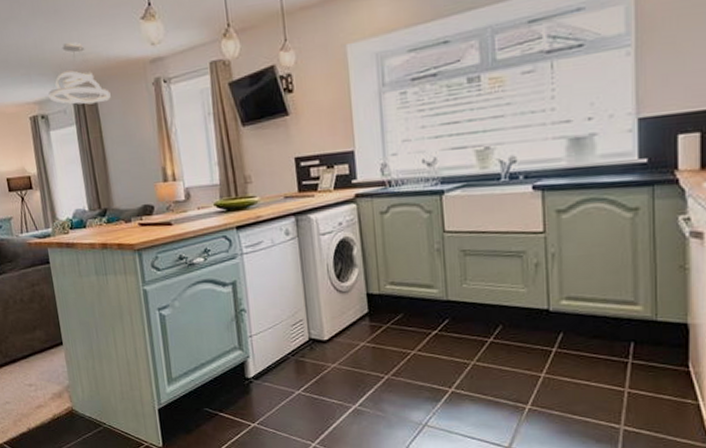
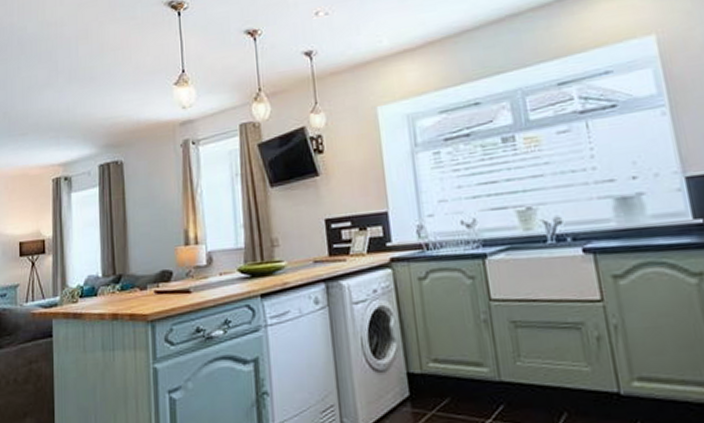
pendant light: present [48,42,111,105] -> none [75,106,138,166]

